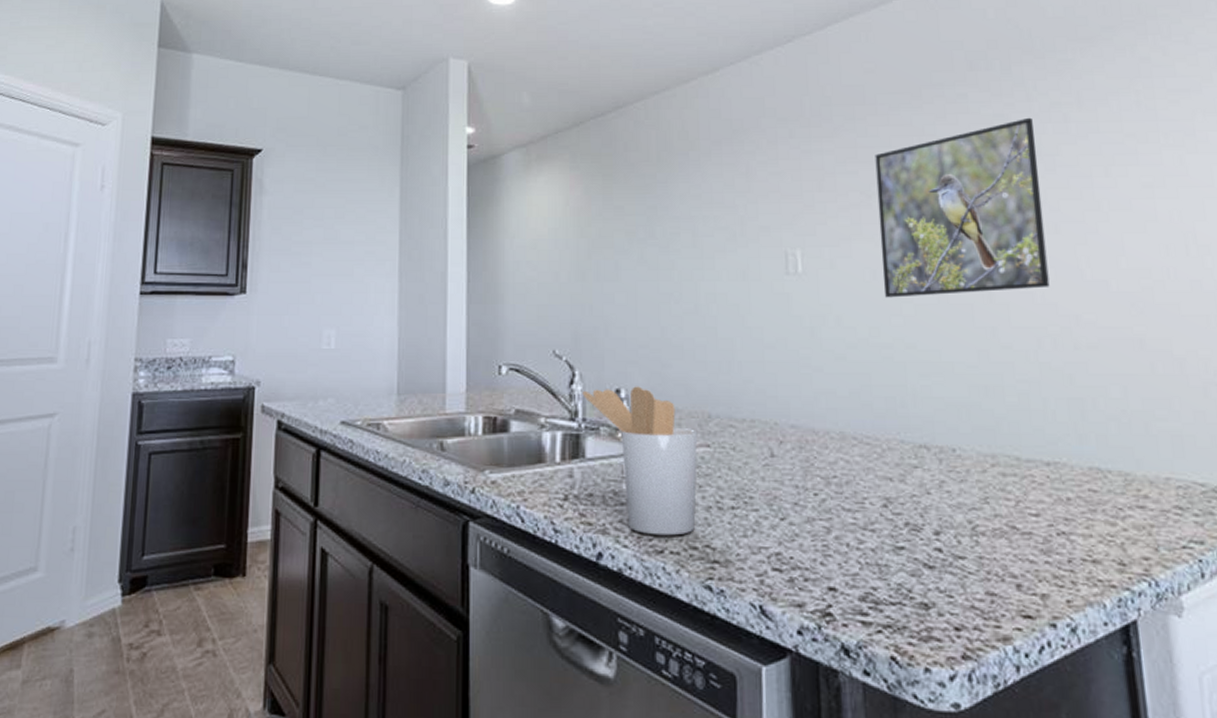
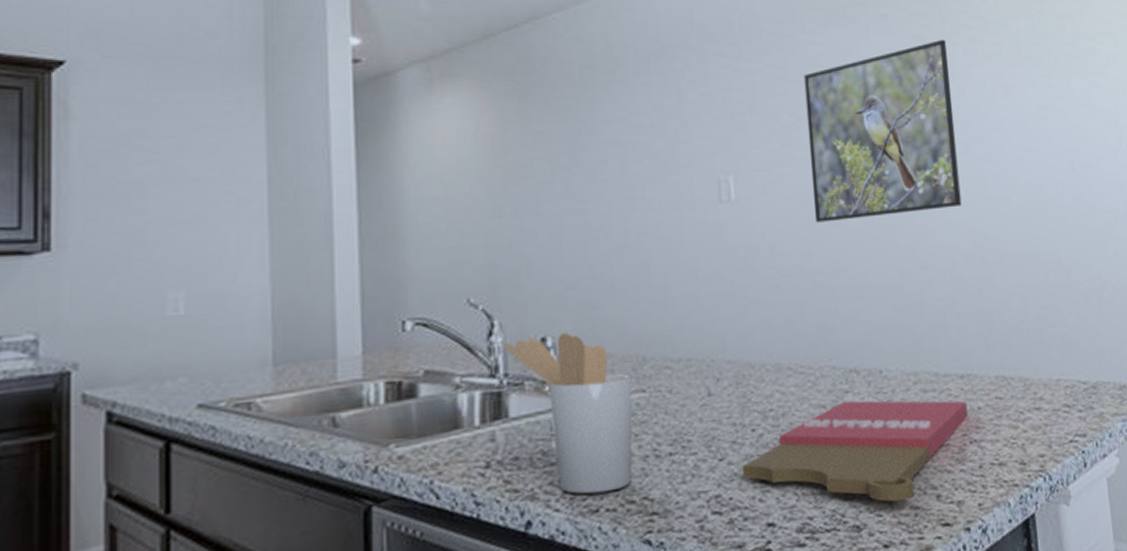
cutting board: none [803,476,1055,584] -> present [742,400,968,502]

